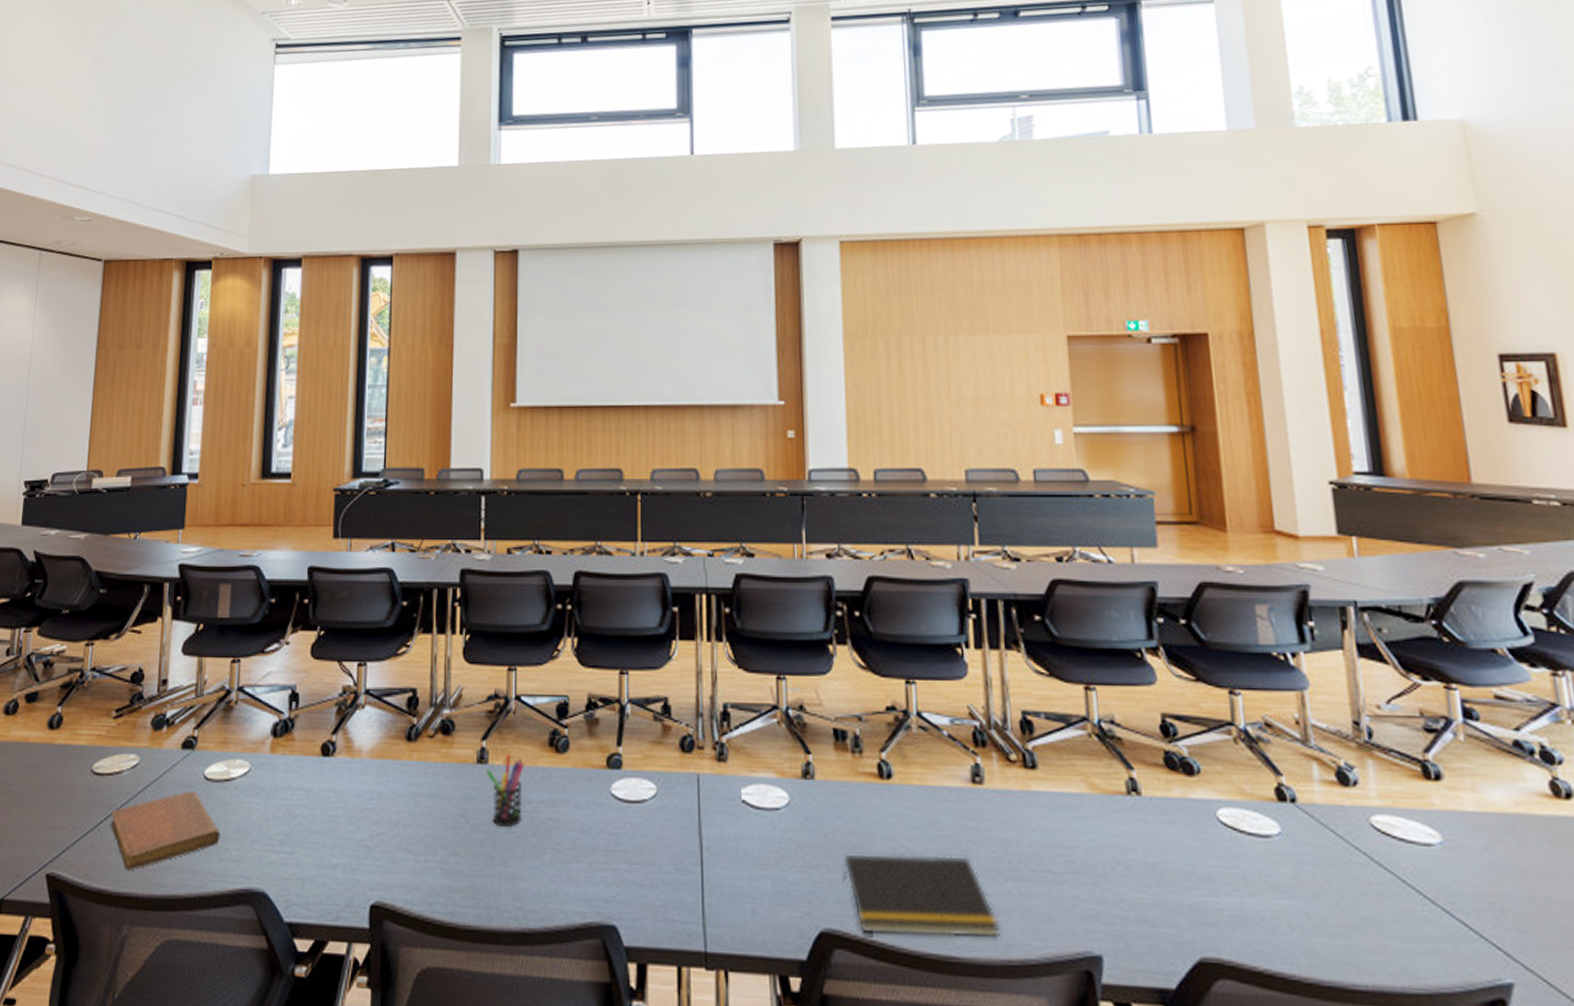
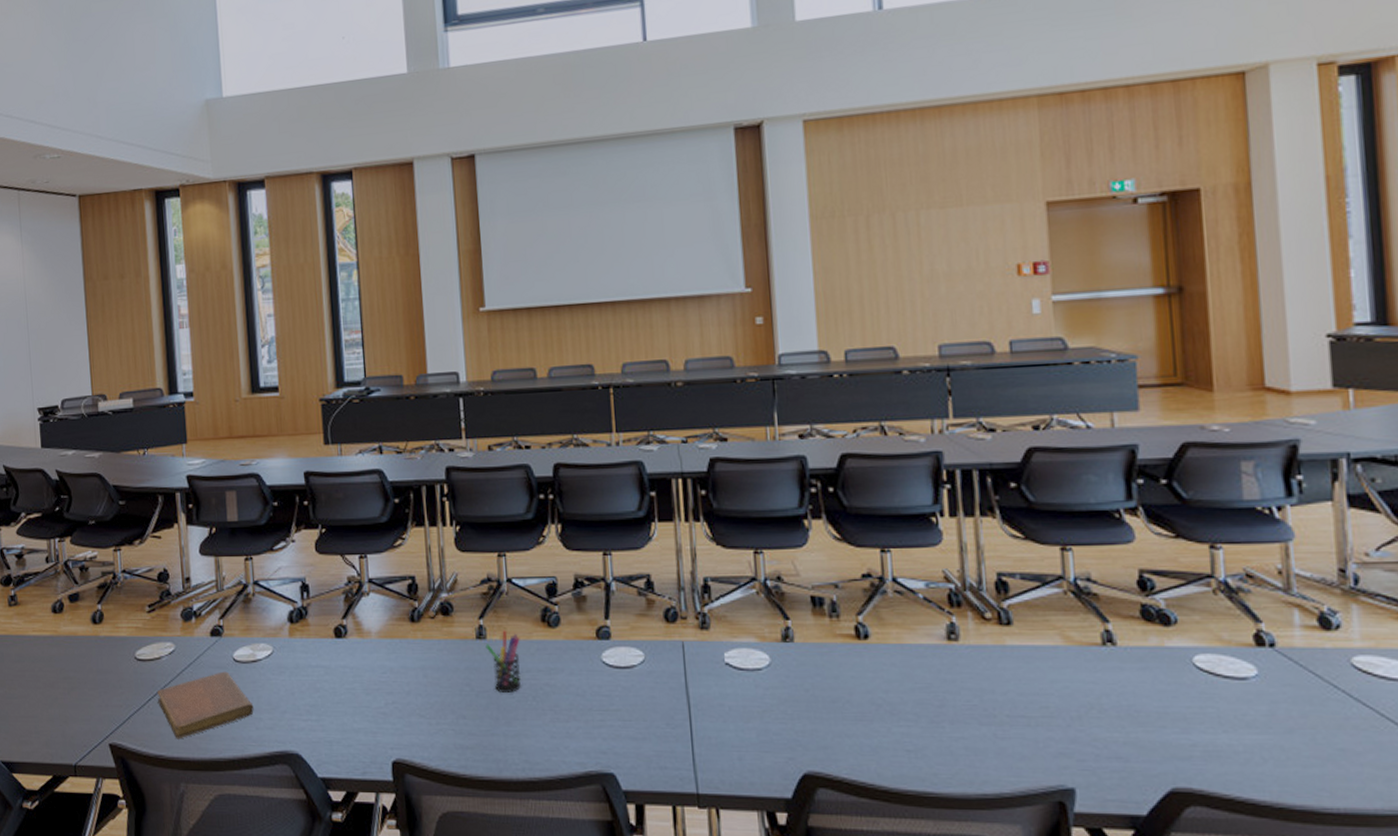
notepad: present [843,853,1001,939] -> none [823,705,976,776]

